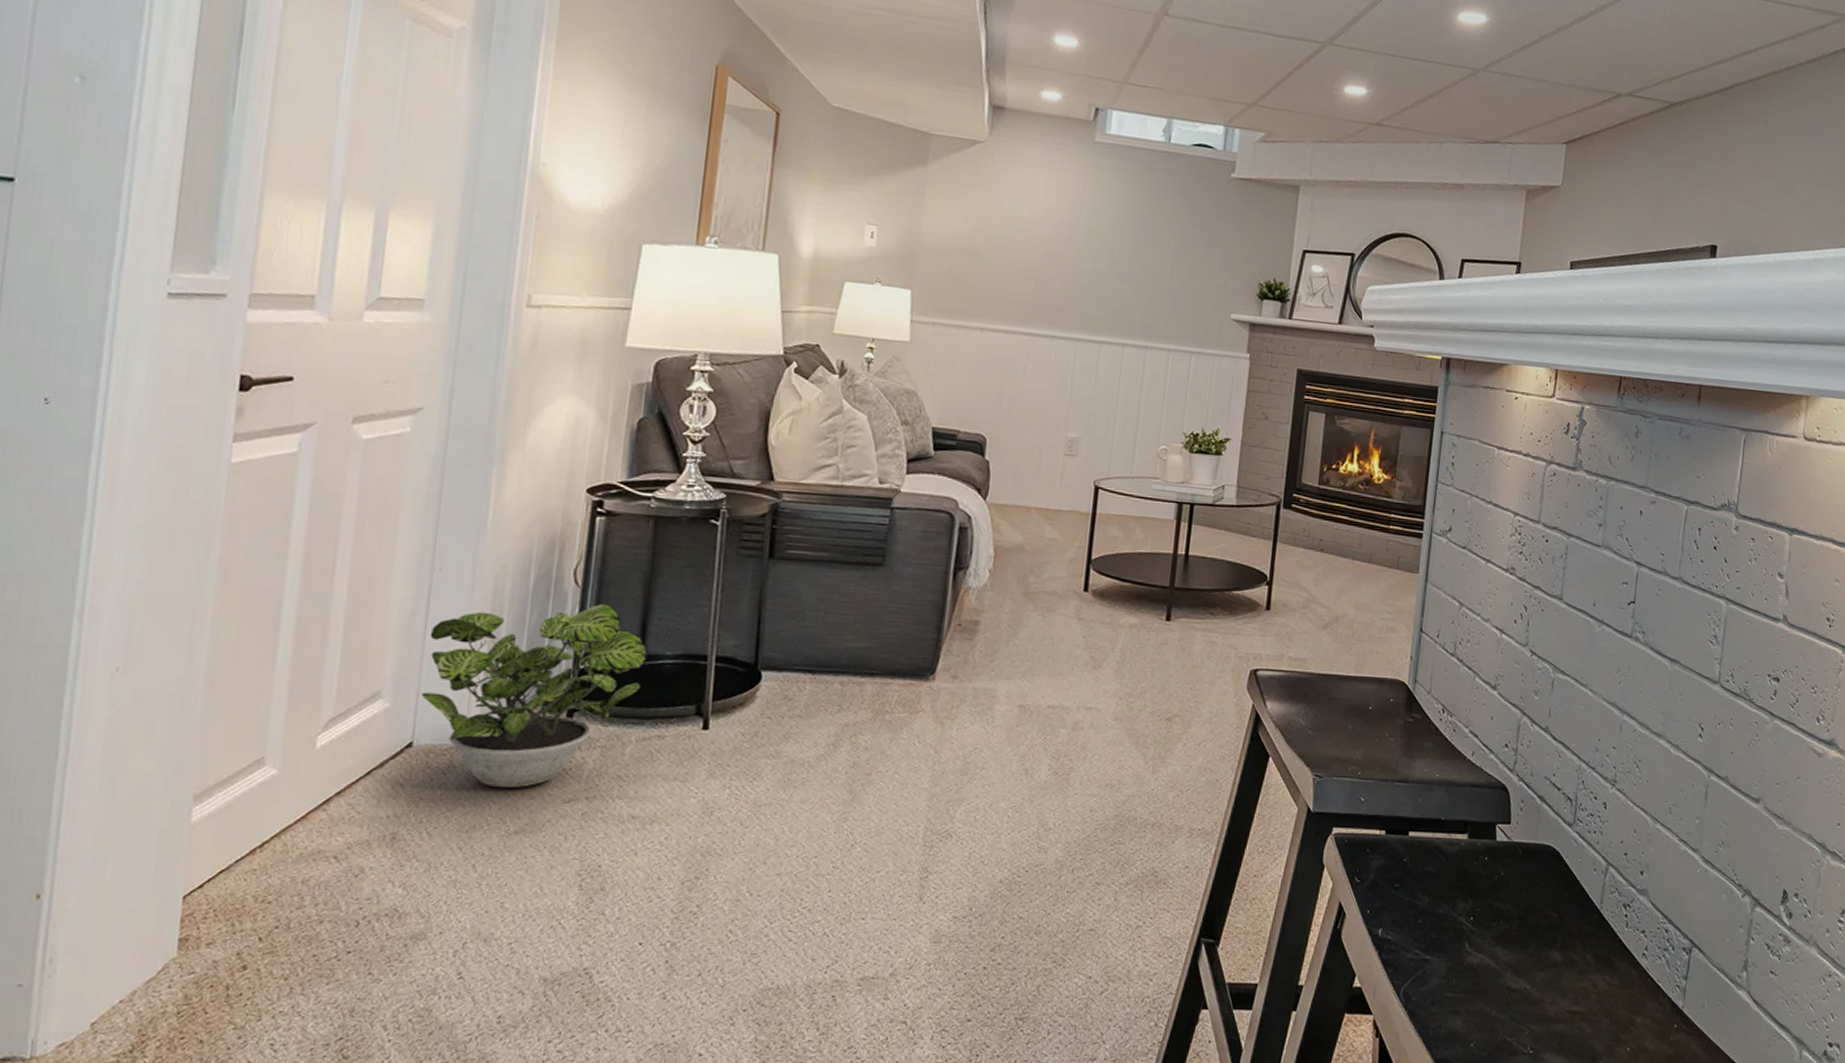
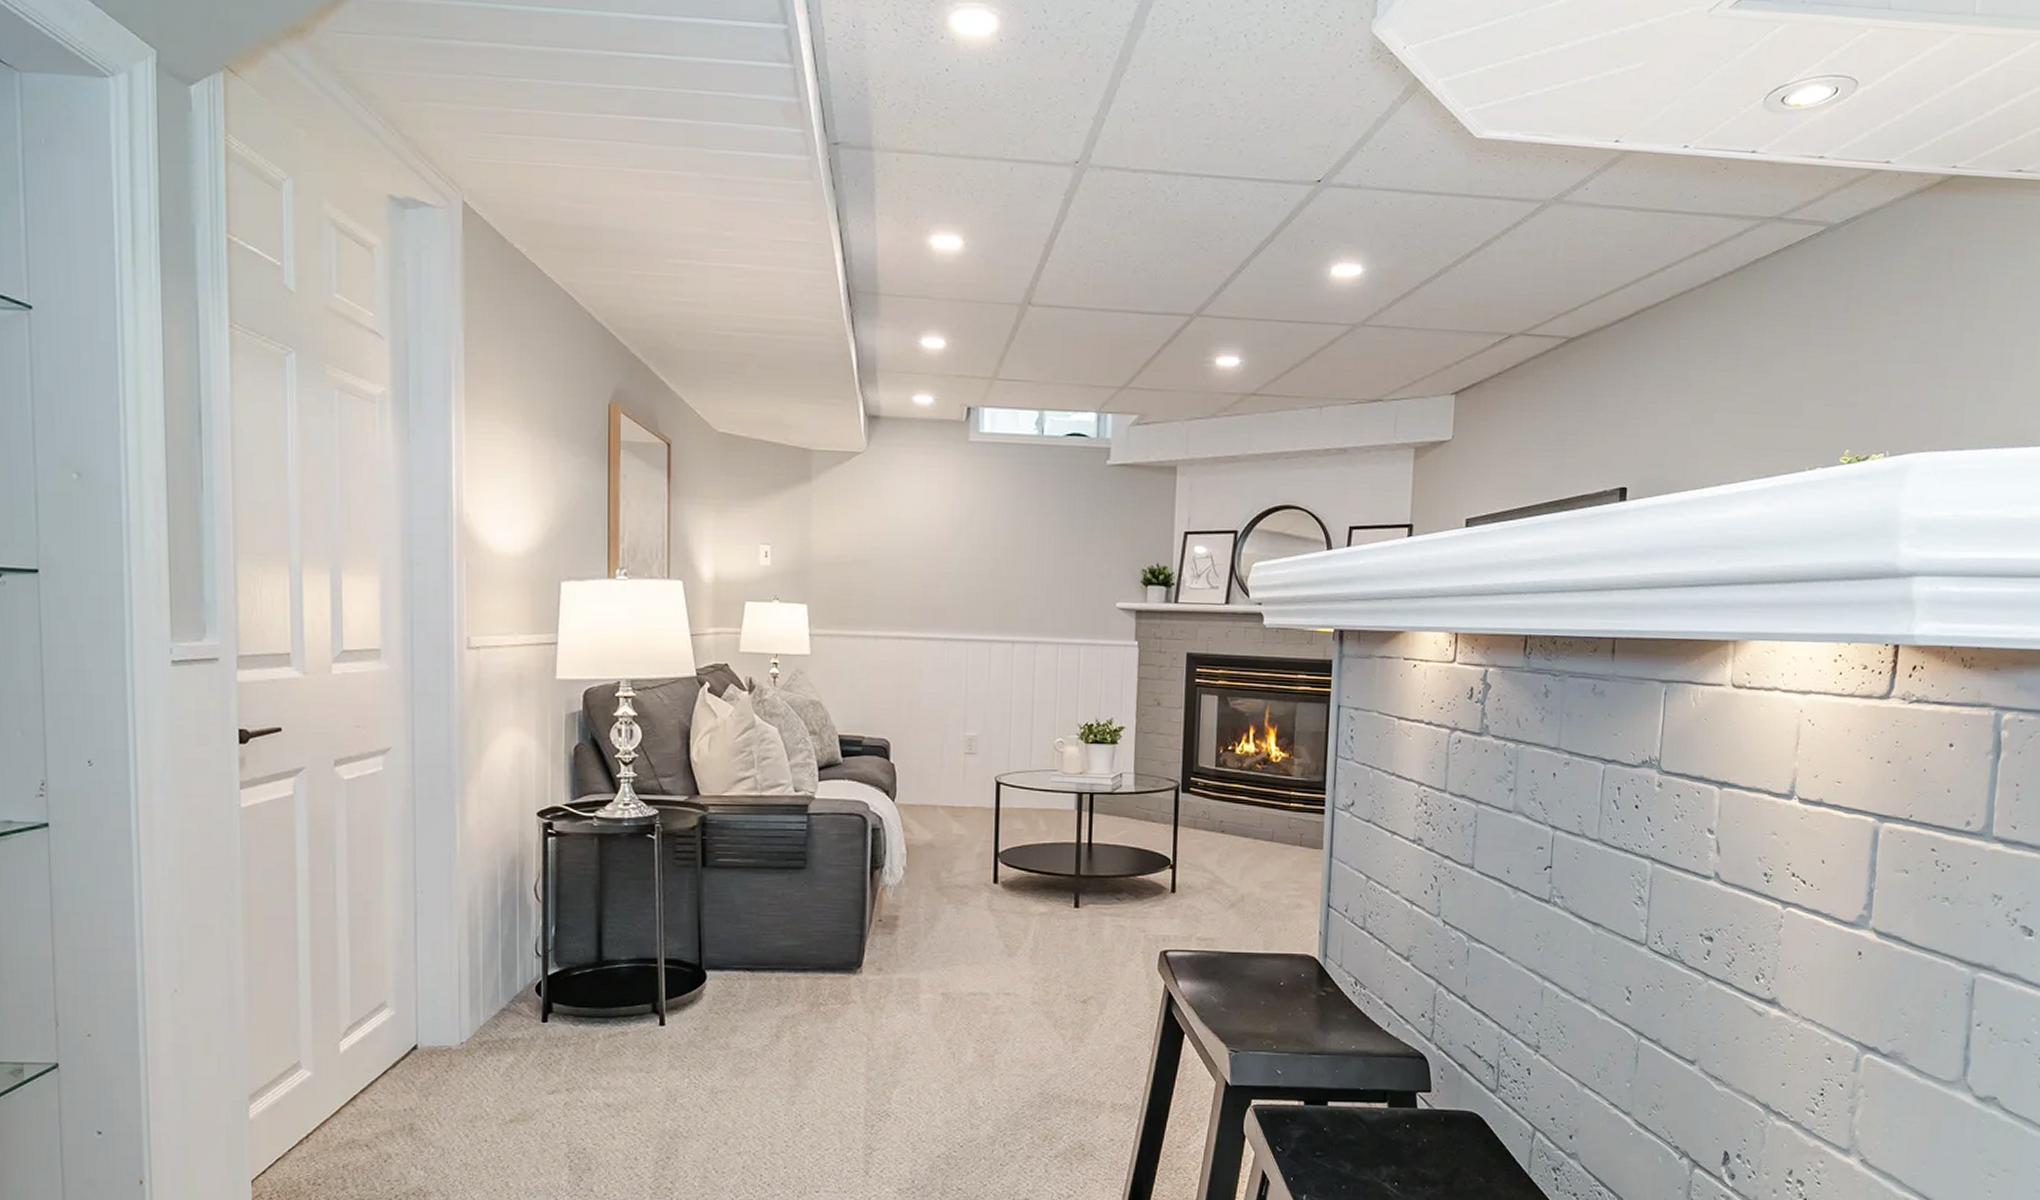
potted plant: present [421,603,647,789] -> none [419,915,605,1083]

